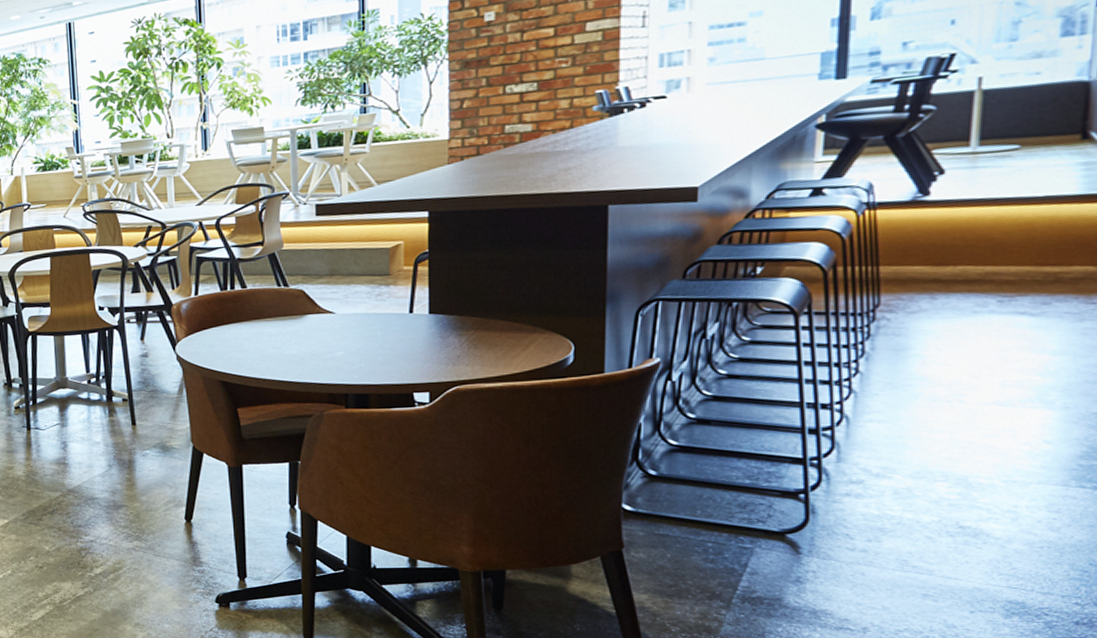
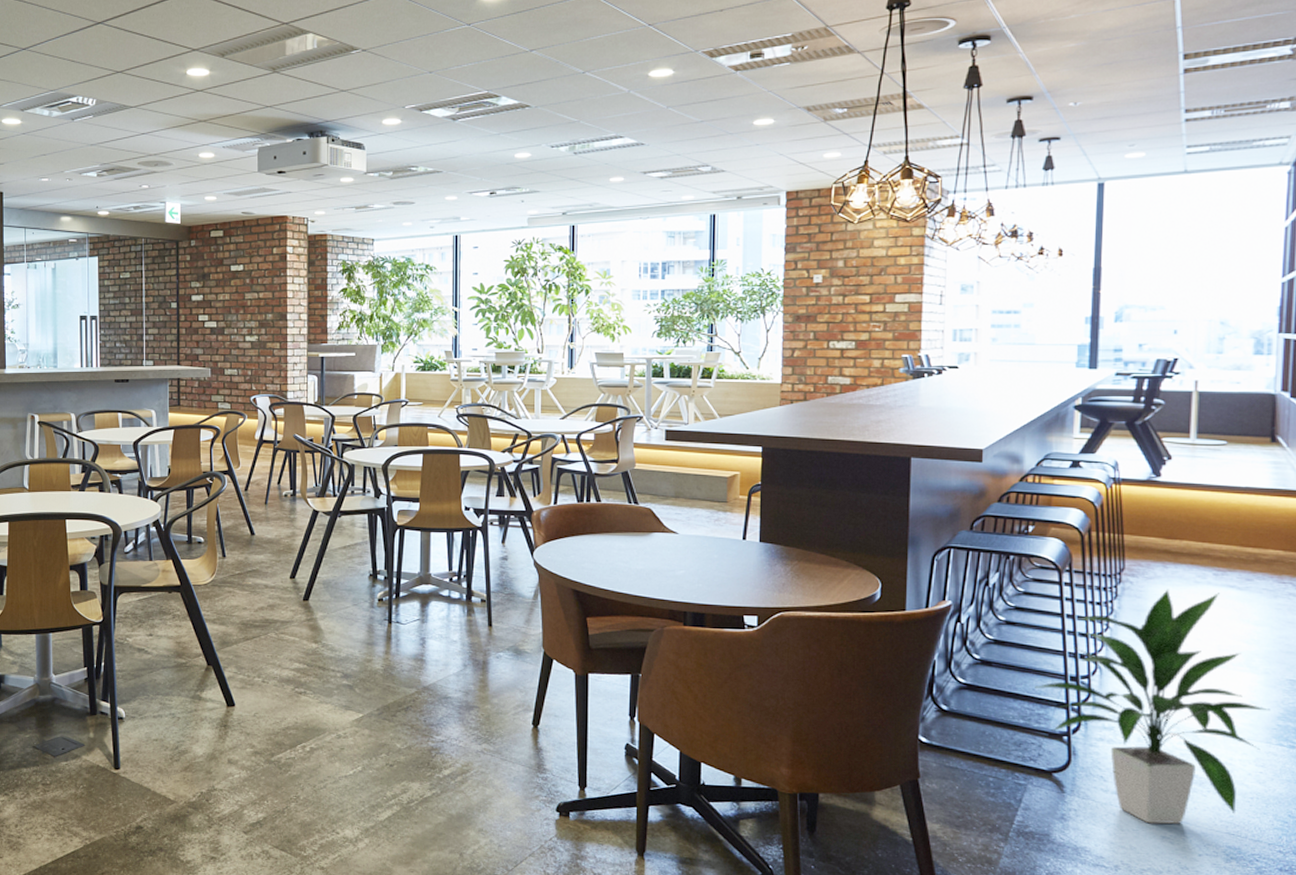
indoor plant: none [764,321,1070,582] -> present [1035,589,1271,824]

